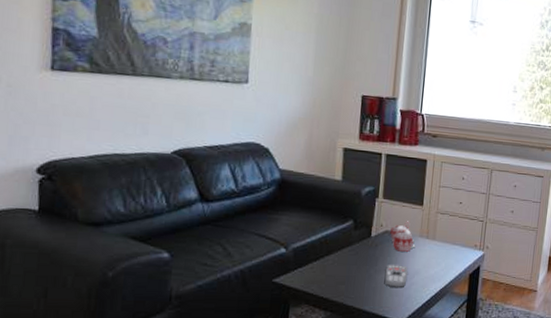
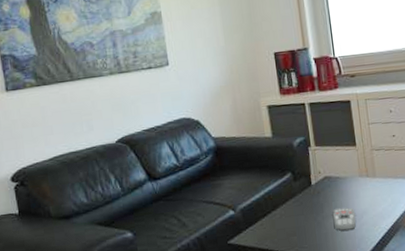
mug: present [390,221,416,252] -> none [329,163,357,195]

